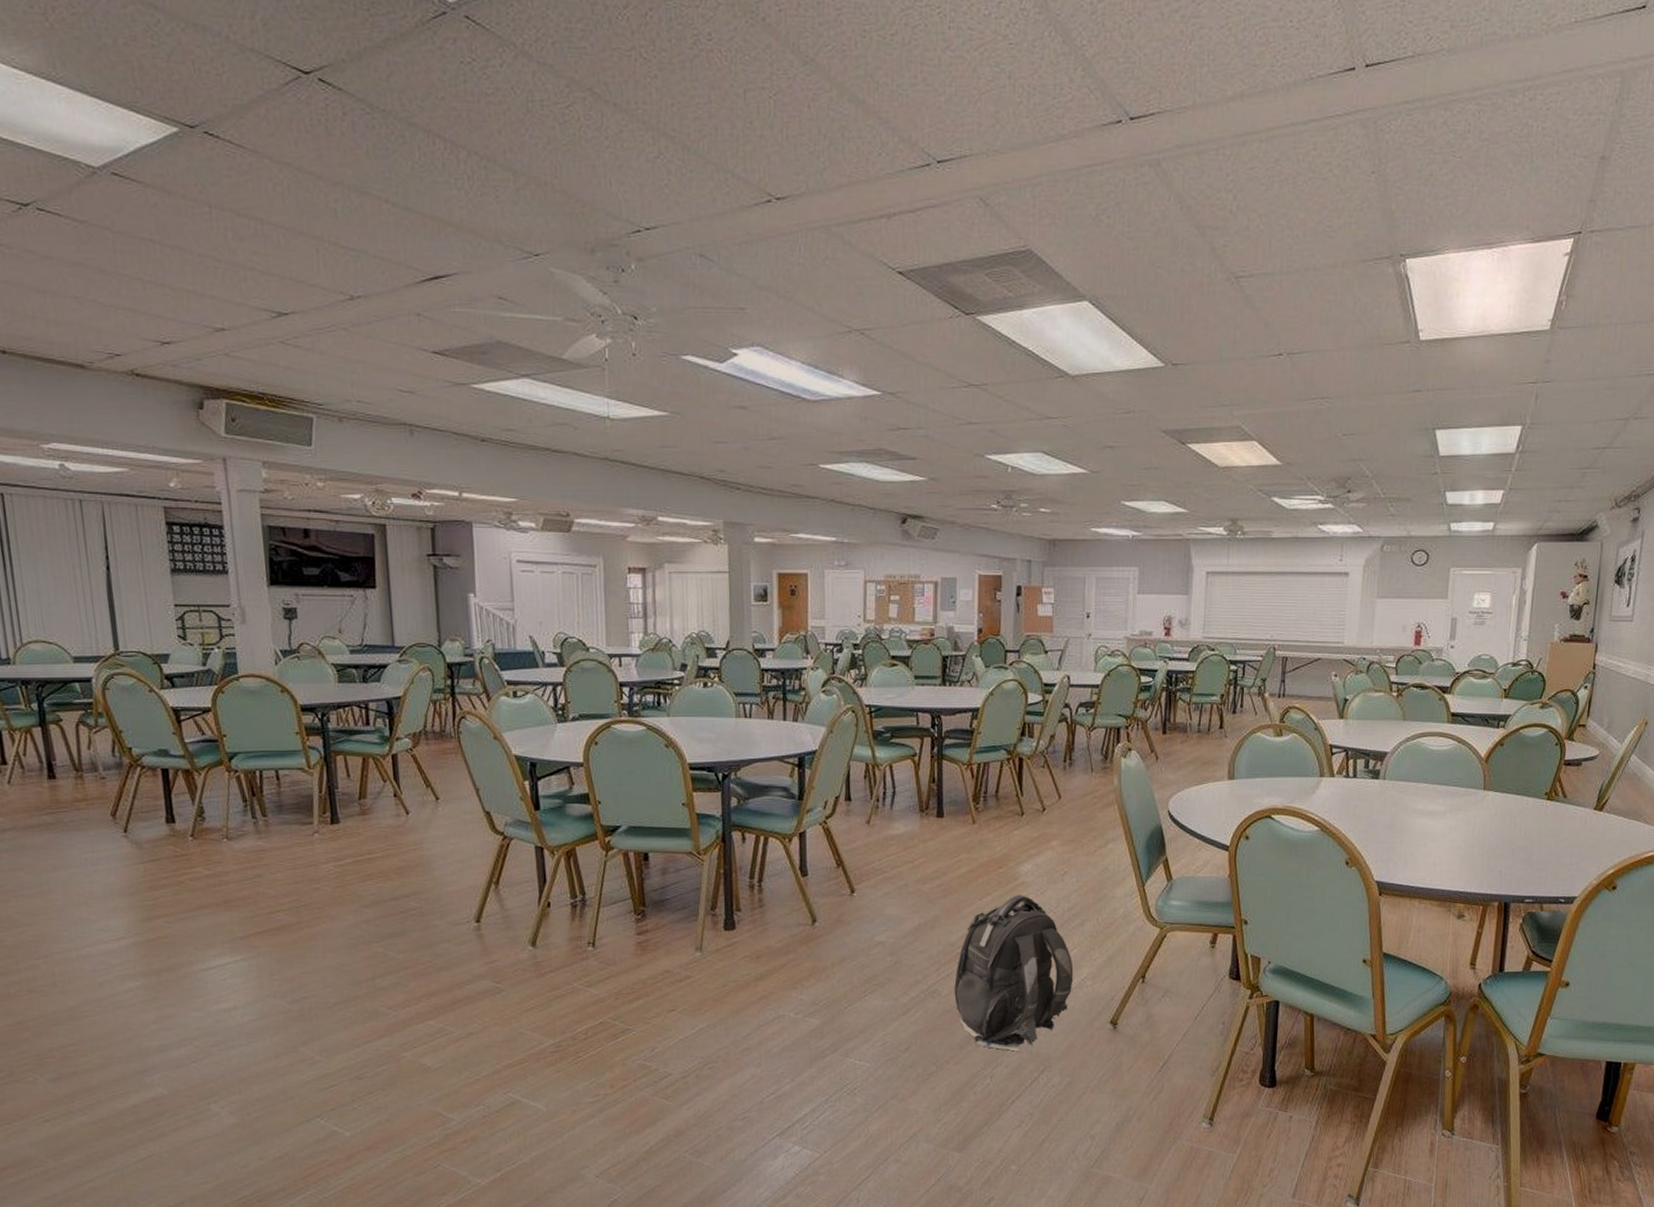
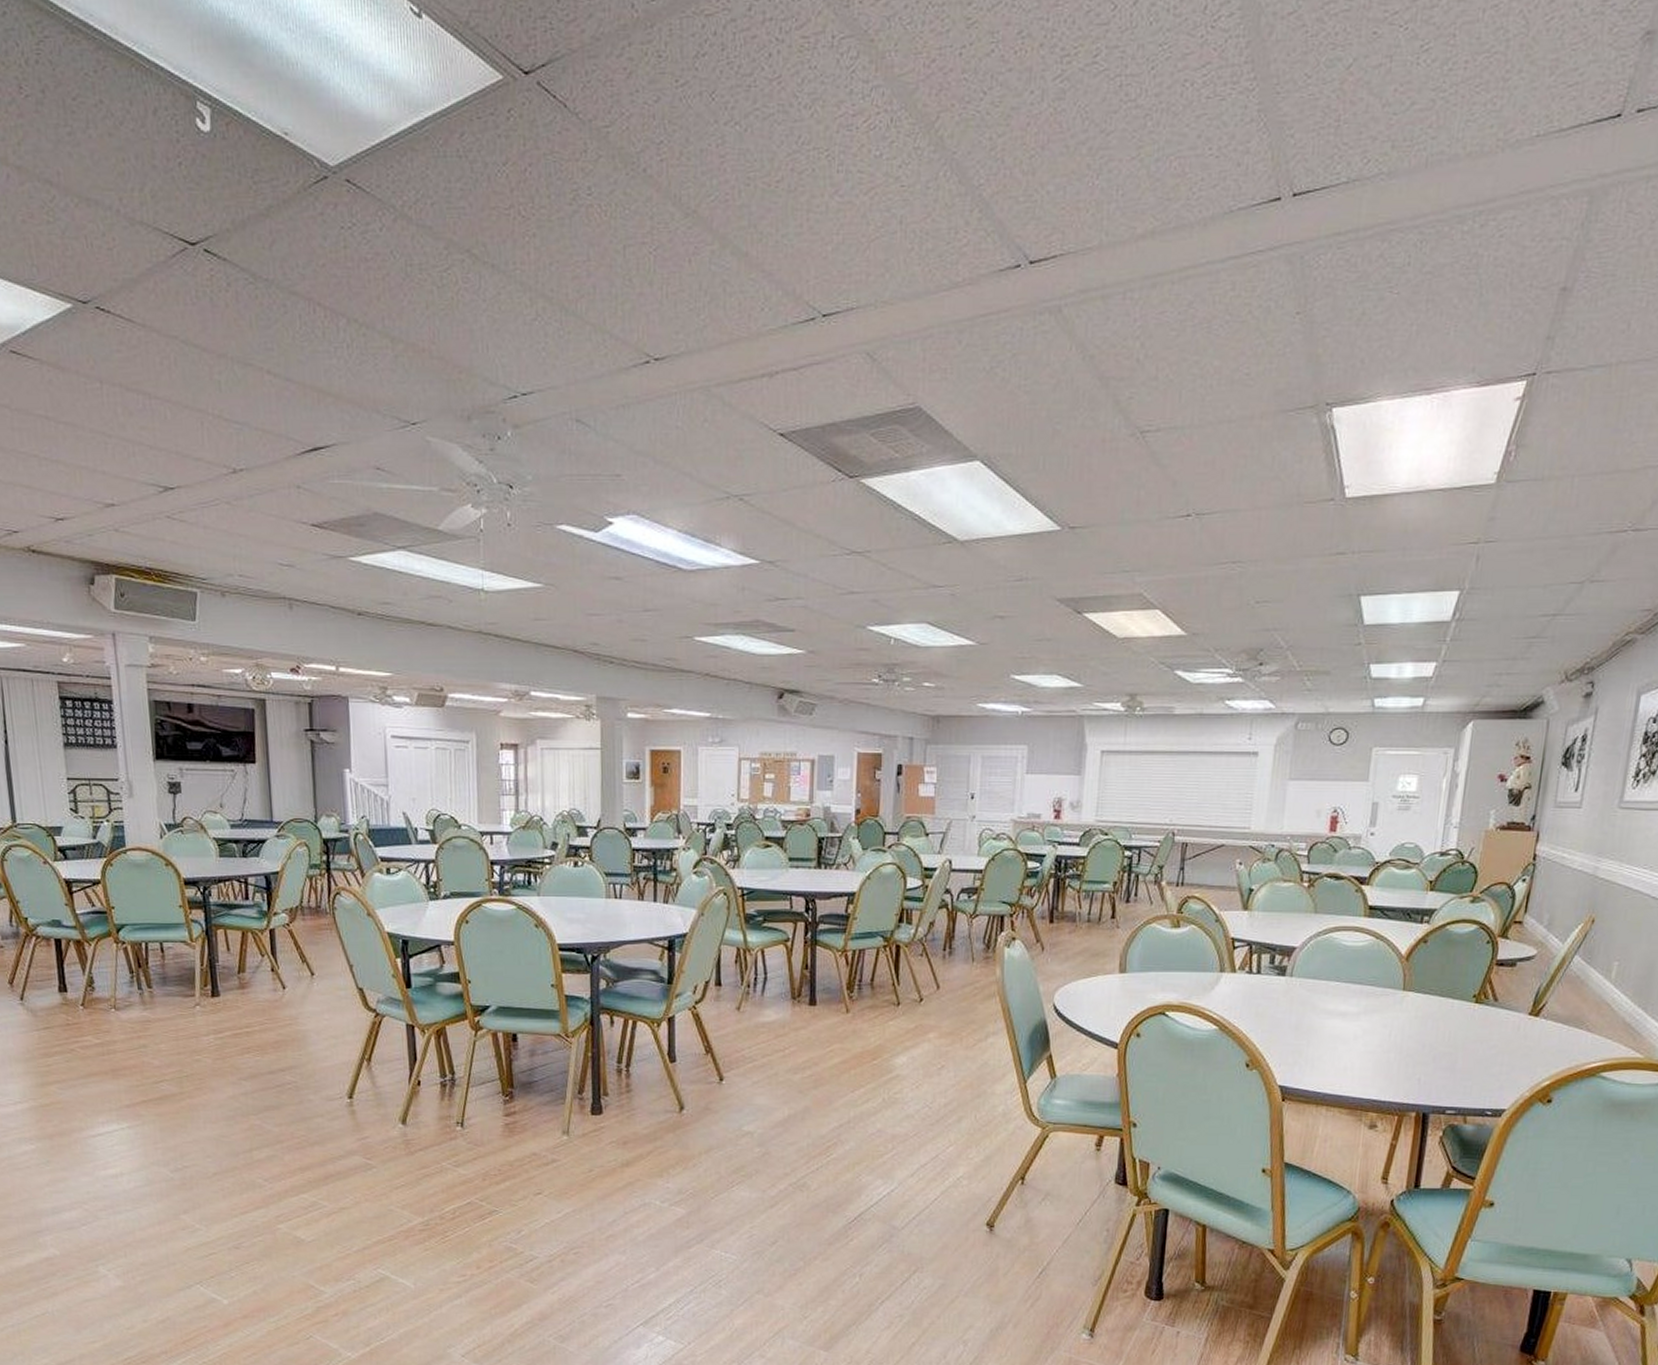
backpack: present [954,895,1074,1052] -> none [824,1088,949,1251]

